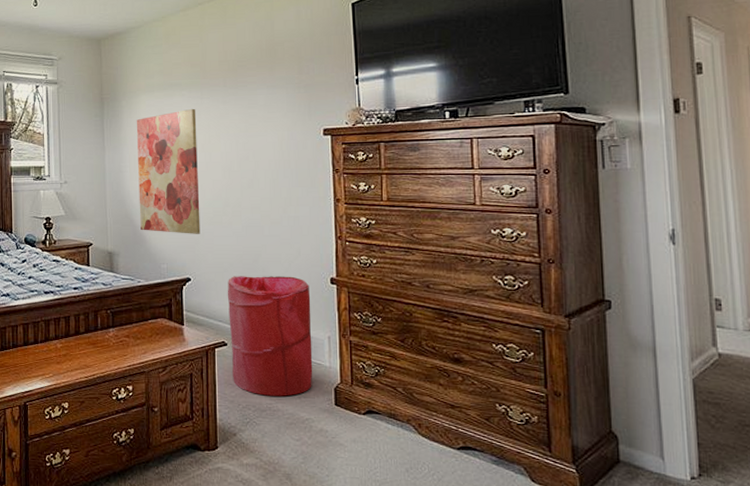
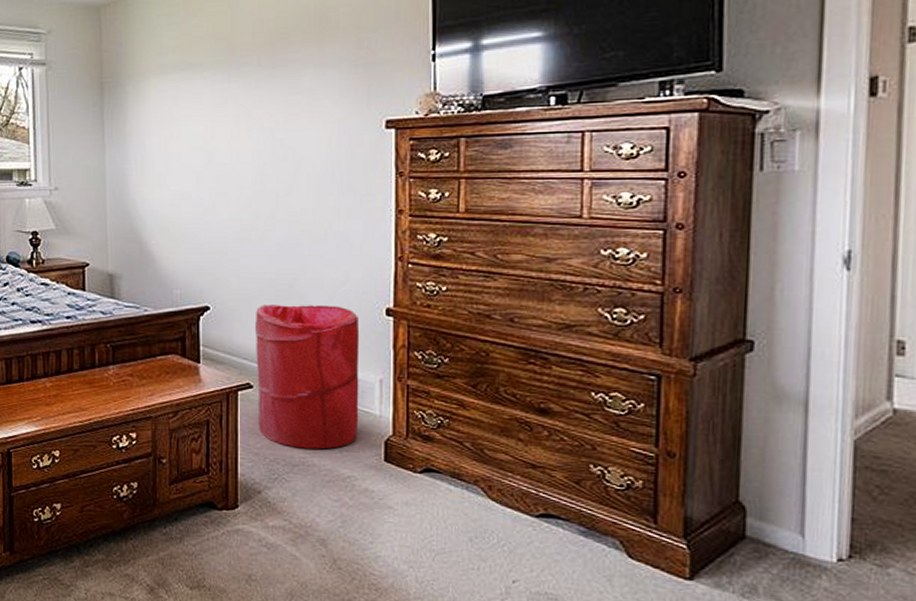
wall art: present [136,108,201,234] -> none [144,94,223,253]

